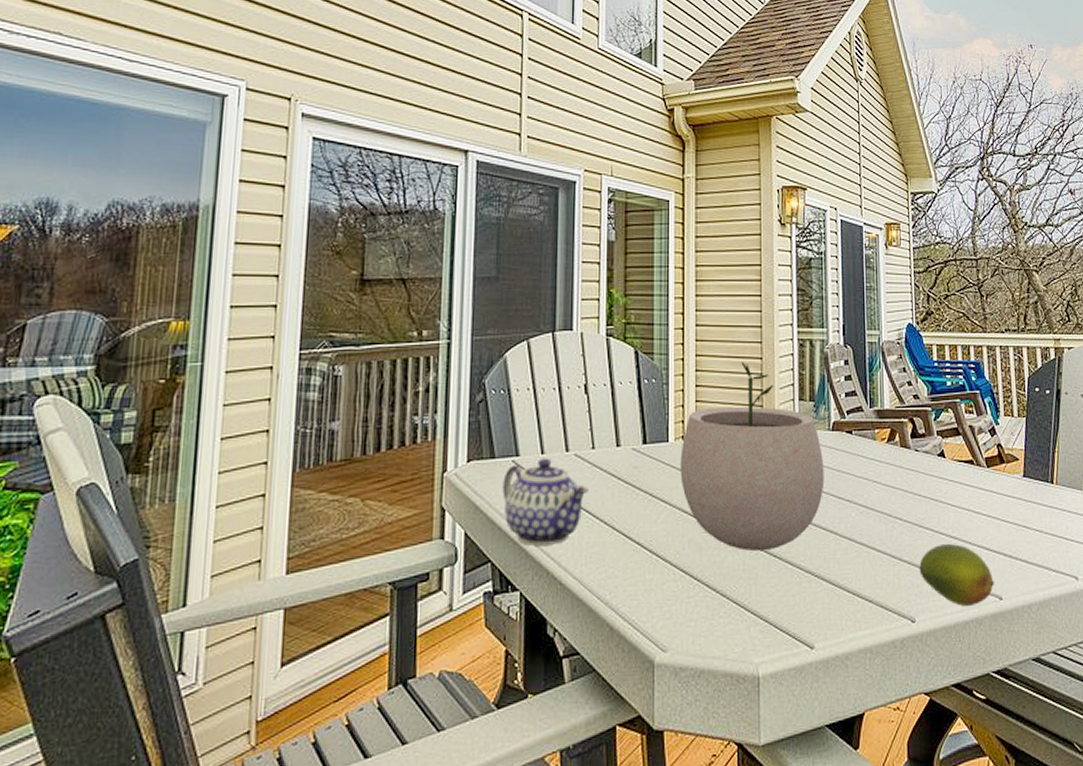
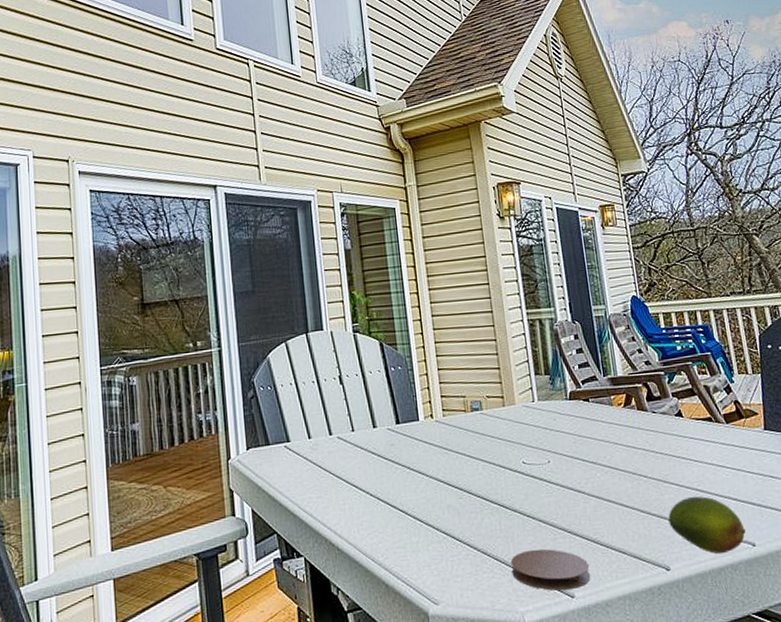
teapot: present [502,458,588,546] -> none [278,441,353,518]
plant pot: present [680,362,825,552] -> none [431,345,568,513]
coaster: none [750,593,834,640] -> present [510,548,591,591]

